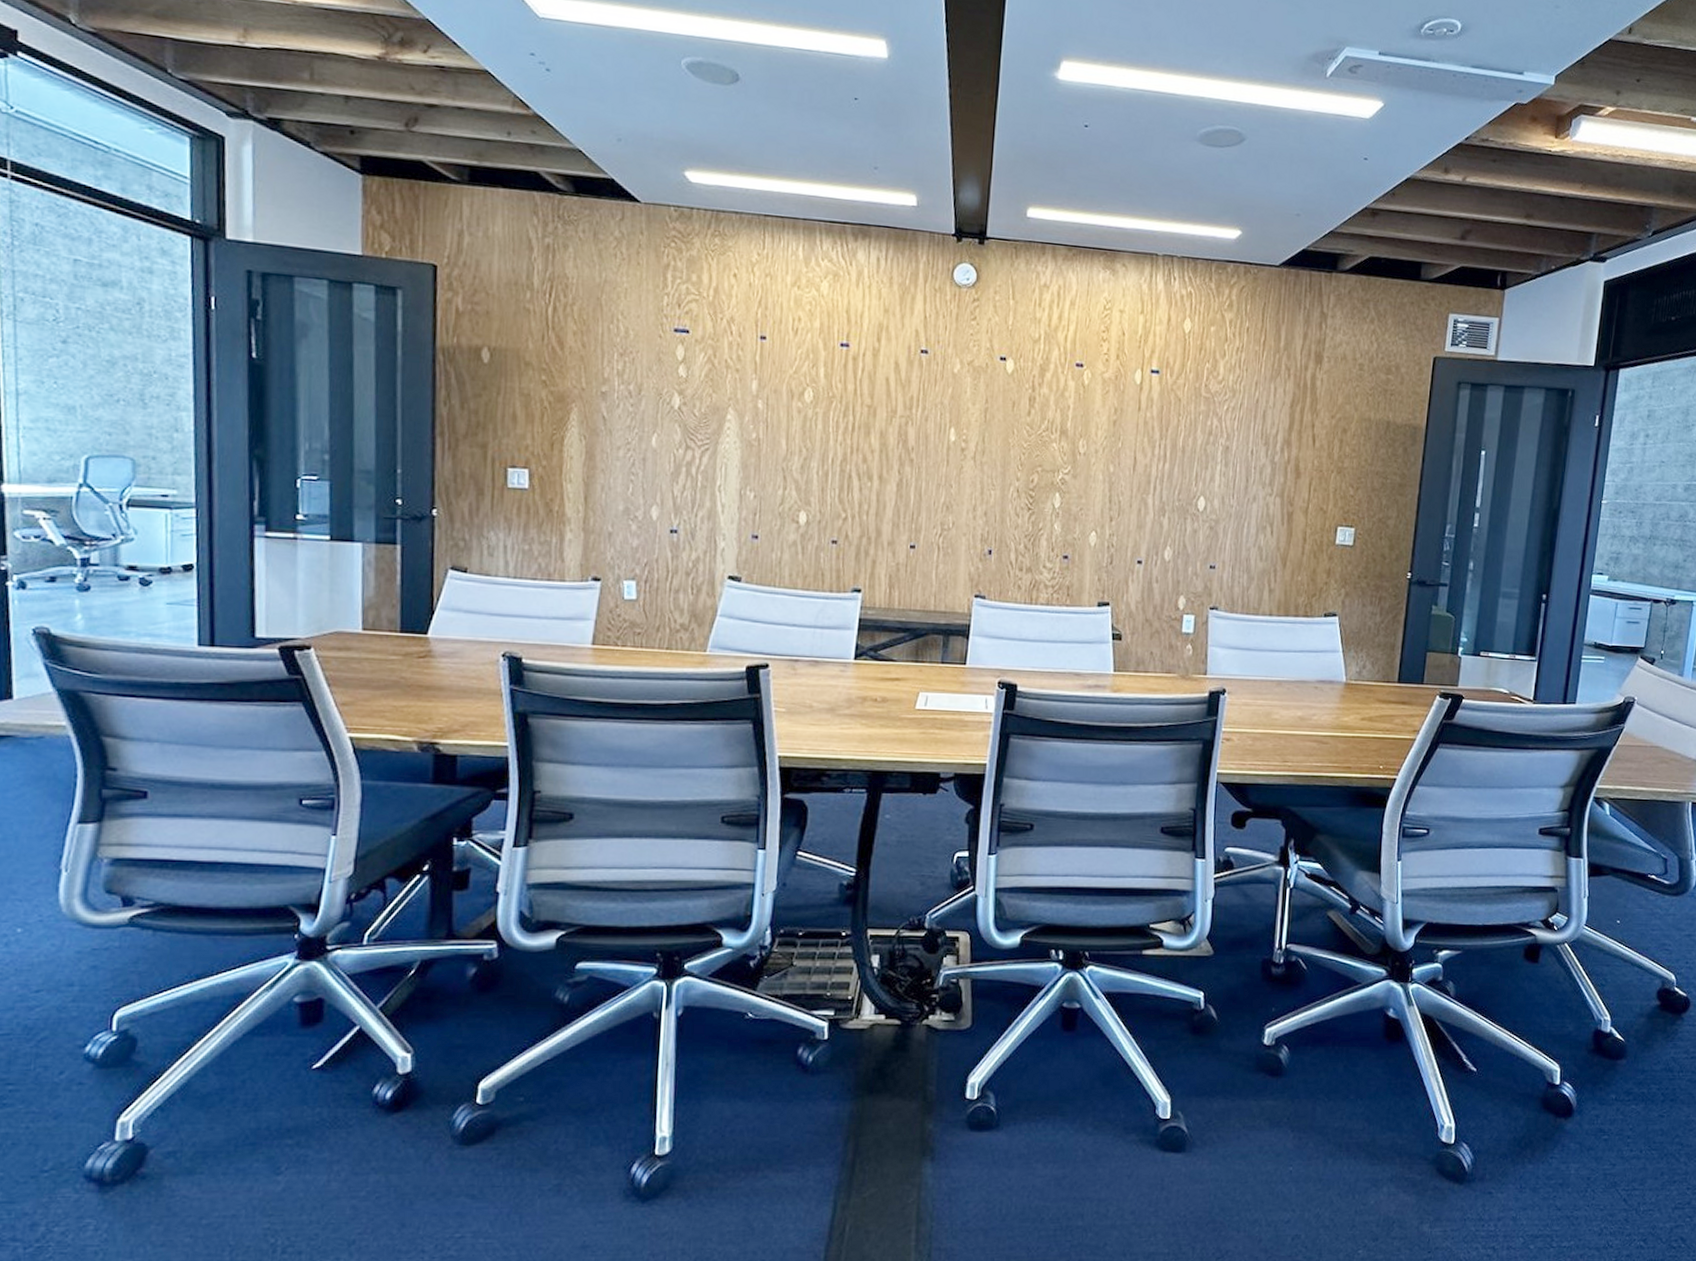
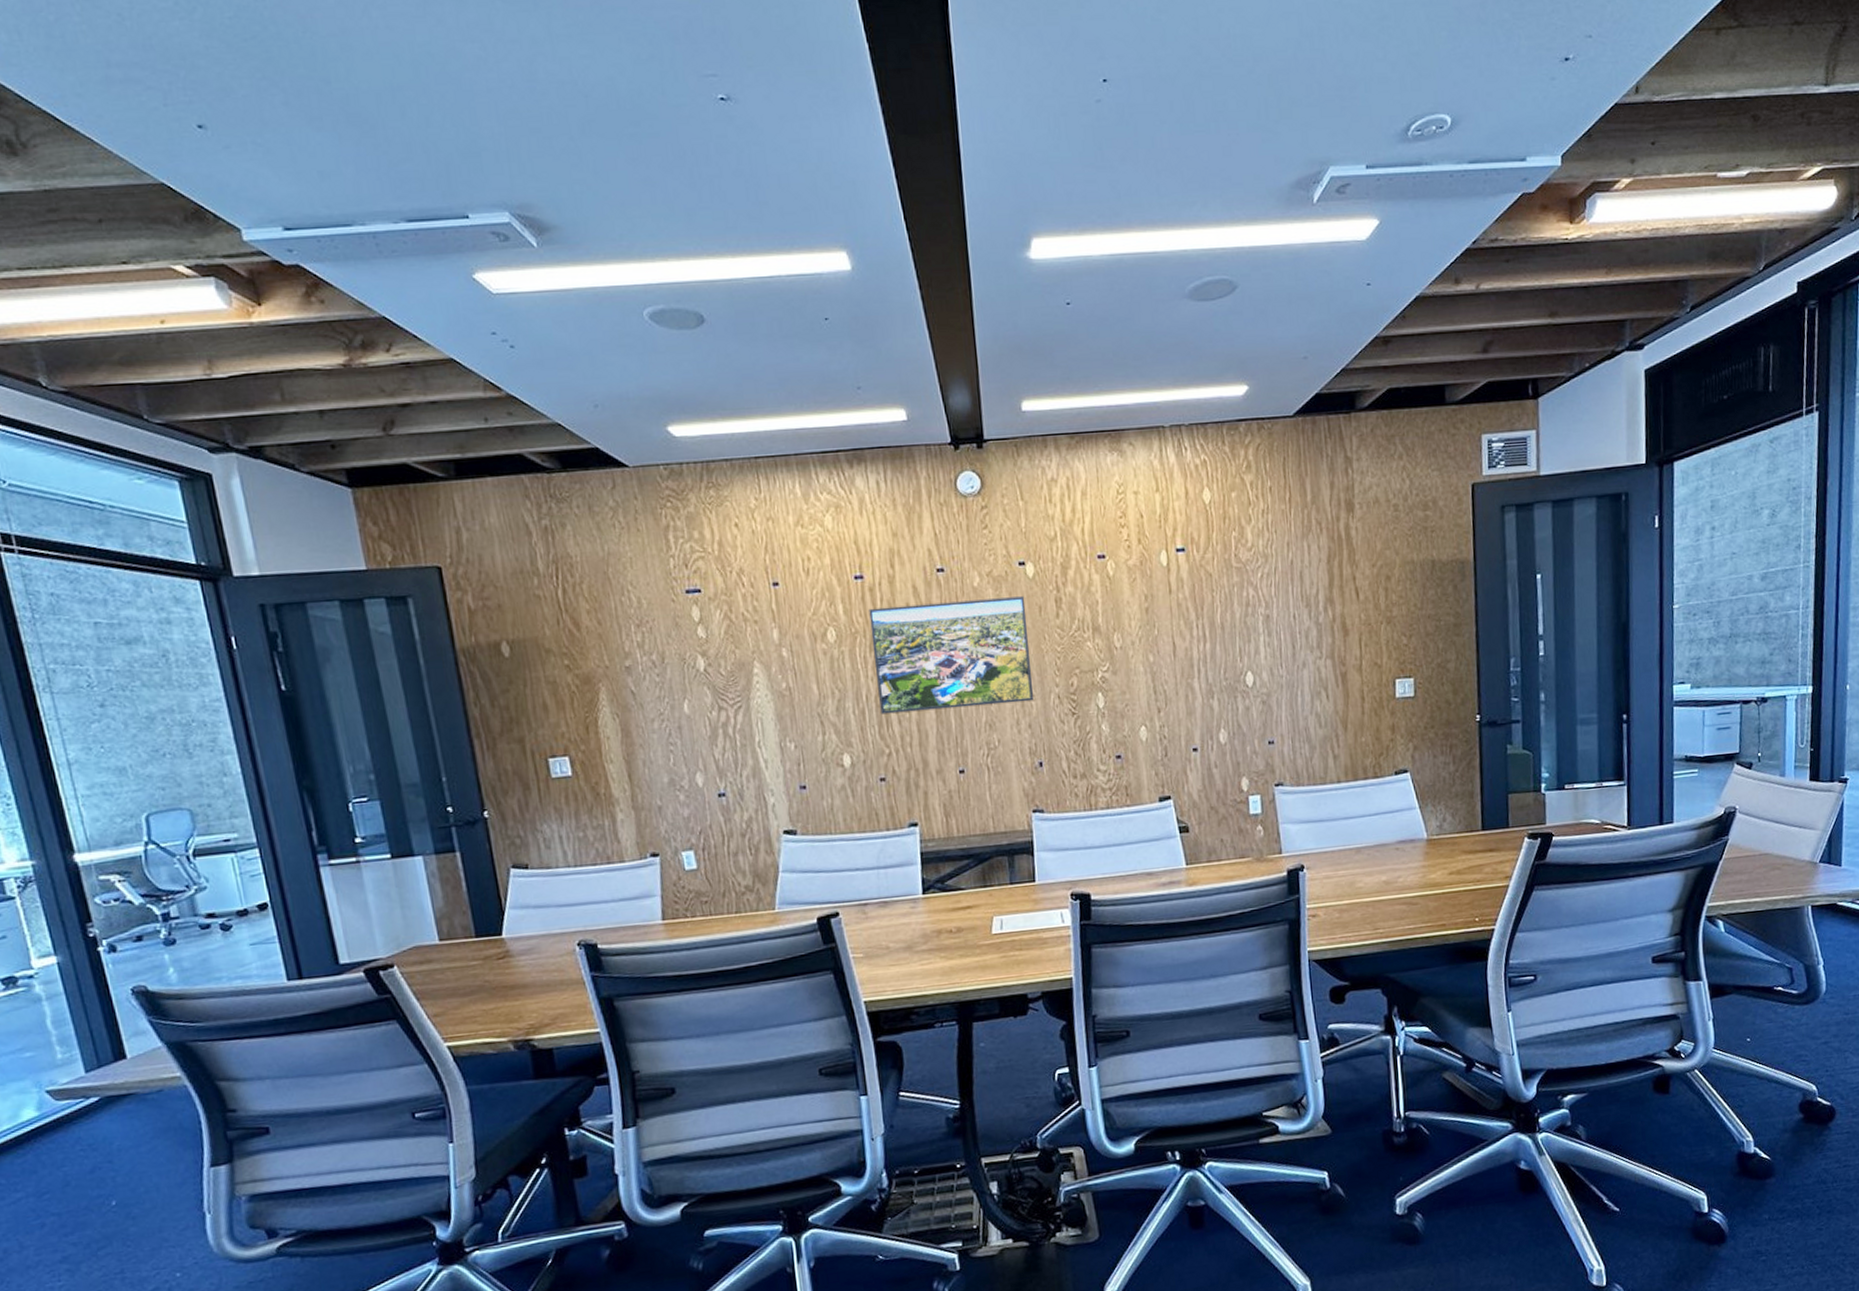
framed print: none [844,376,1001,491] -> present [869,596,1034,715]

